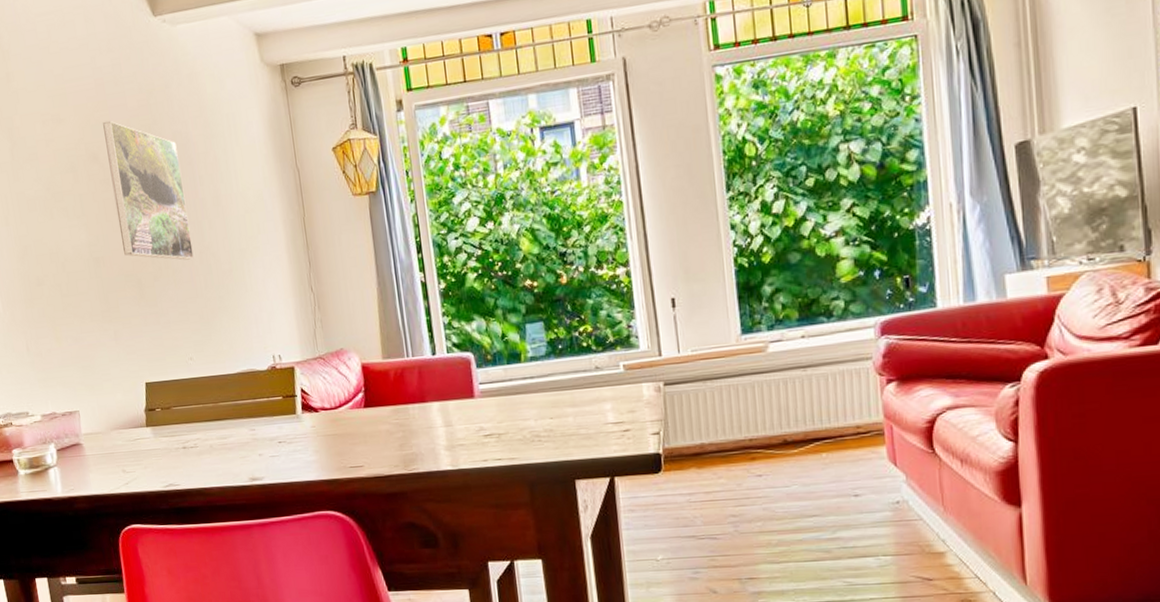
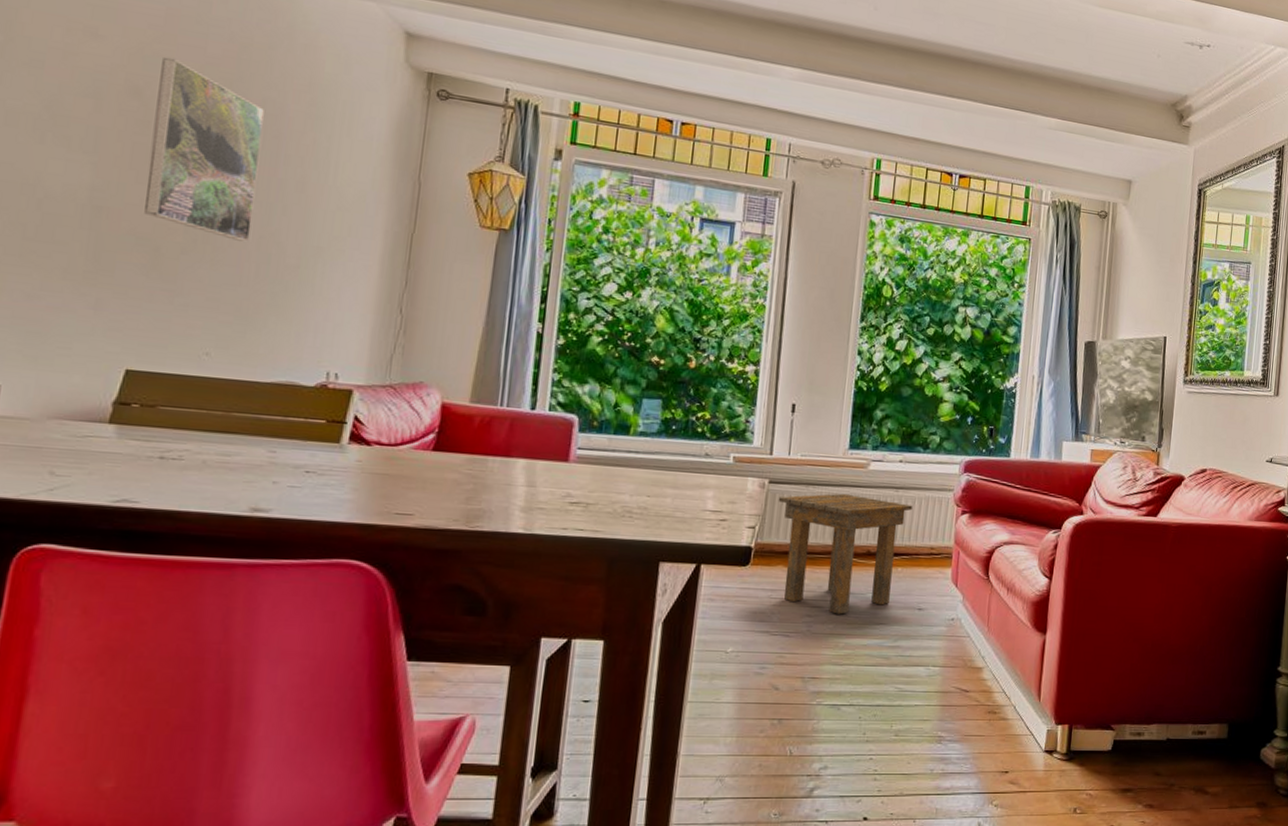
side table: none [677,382,826,511] -> present [778,493,913,615]

